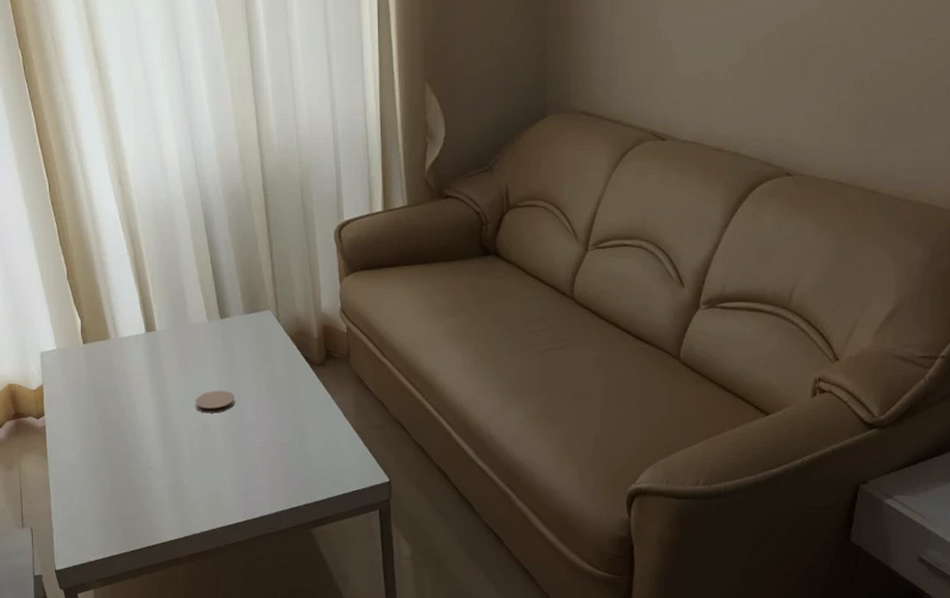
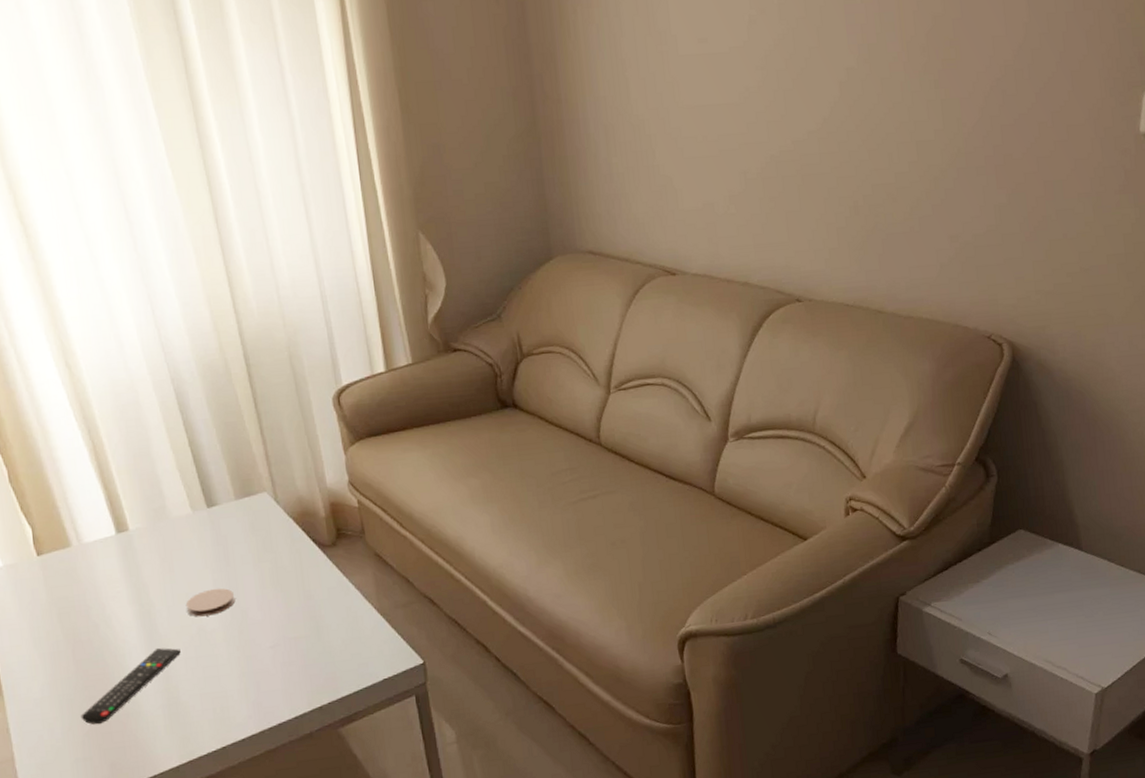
remote control: none [104,436,187,494] -> present [80,648,181,725]

